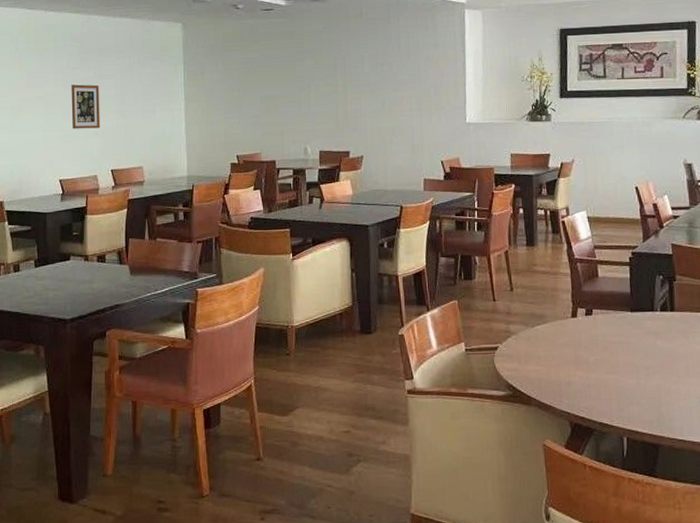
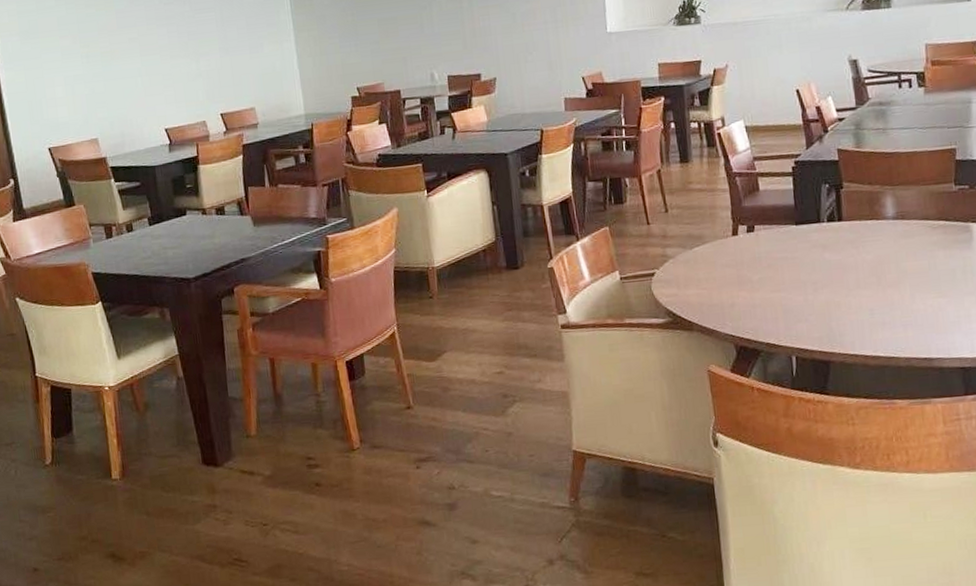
wall art: present [71,84,100,129] -> none [166,20,203,72]

